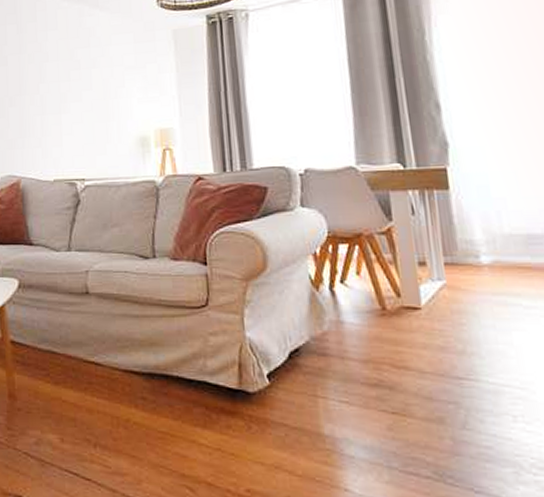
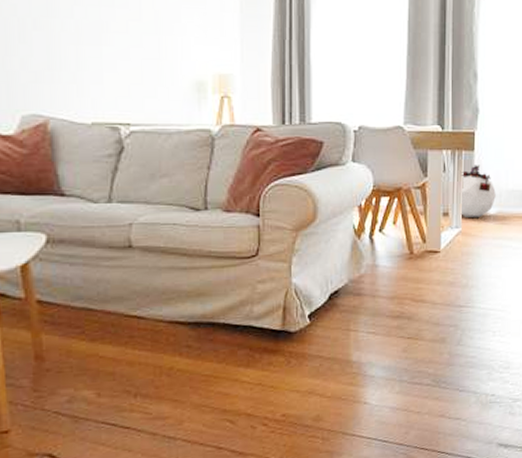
pouf: none [435,205,488,268] -> present [460,165,496,217]

